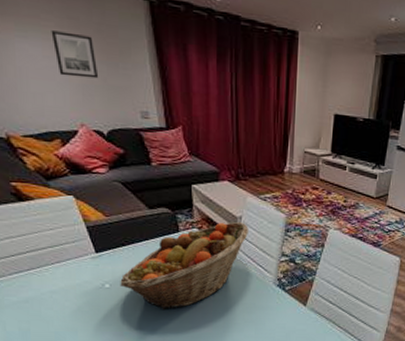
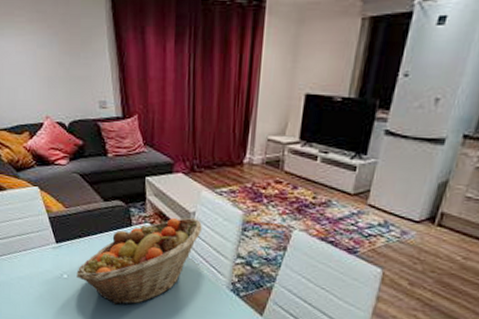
wall art: present [51,30,99,79] -> none [23,26,62,70]

